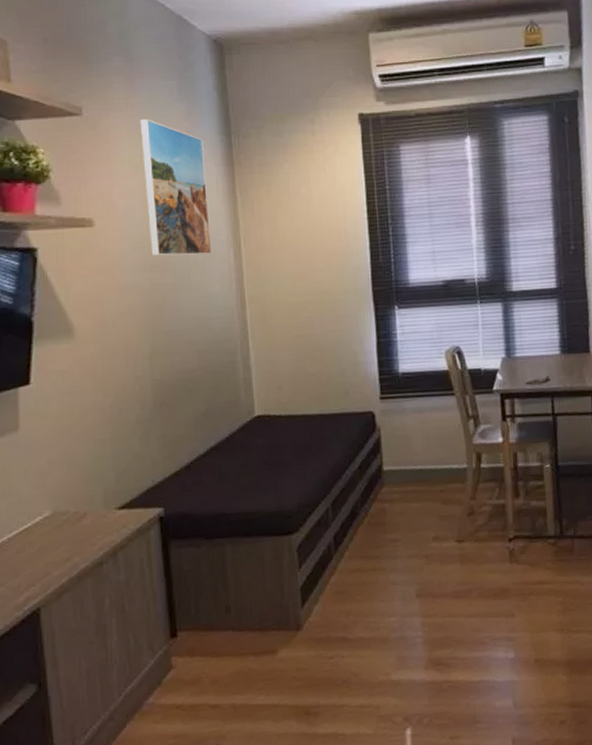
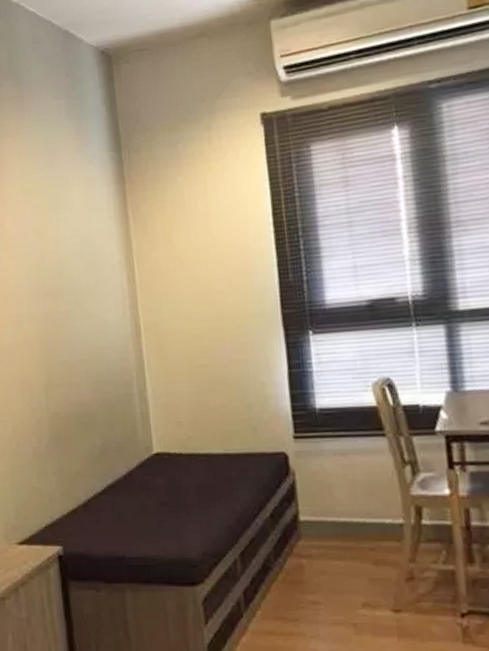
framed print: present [140,118,212,257] -> none [30,141,105,284]

